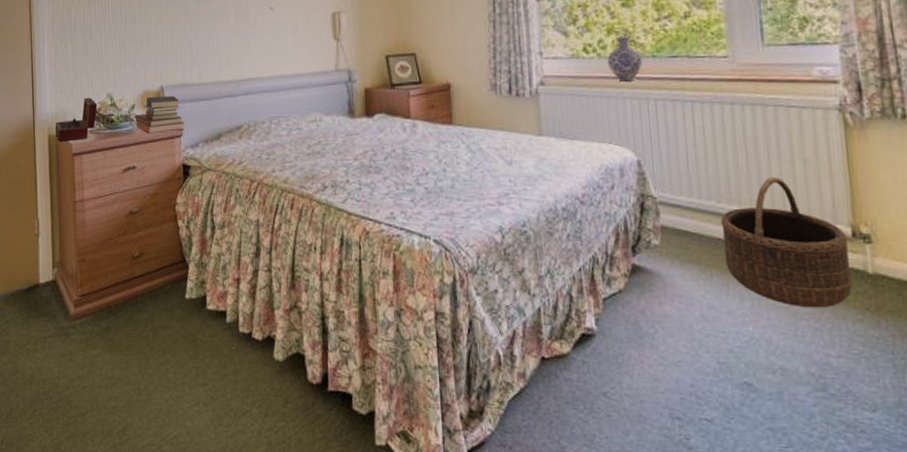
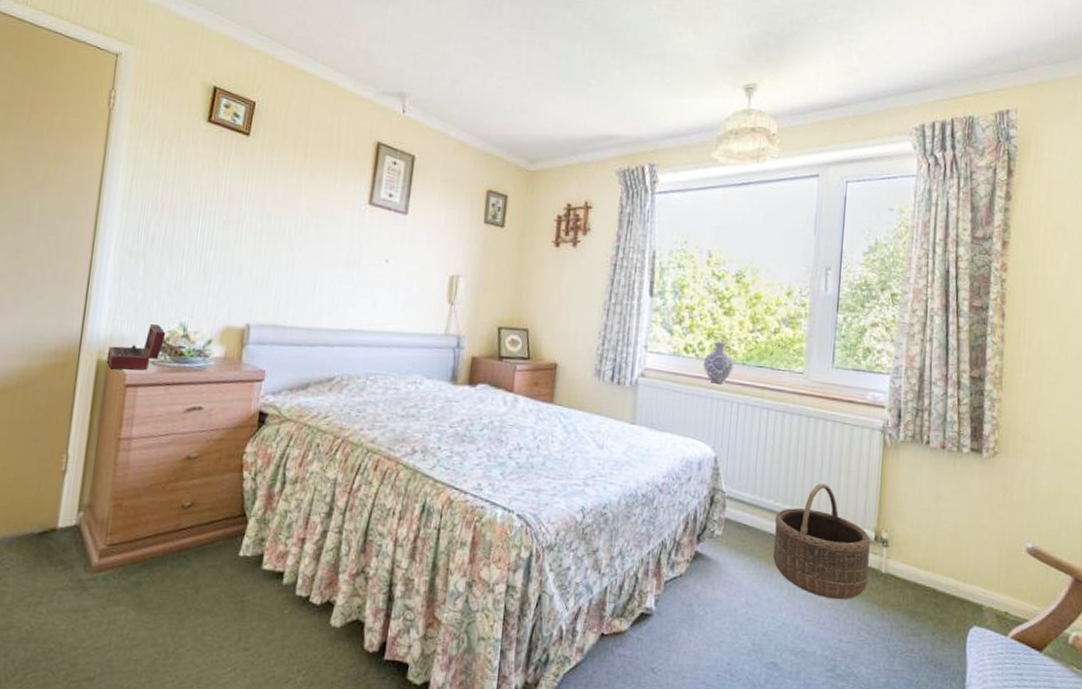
books: present [135,95,186,134] -> none [210,333,270,375]

